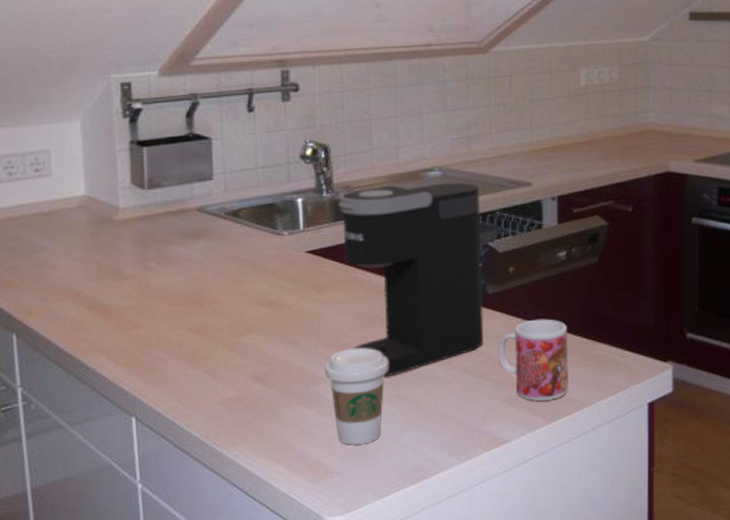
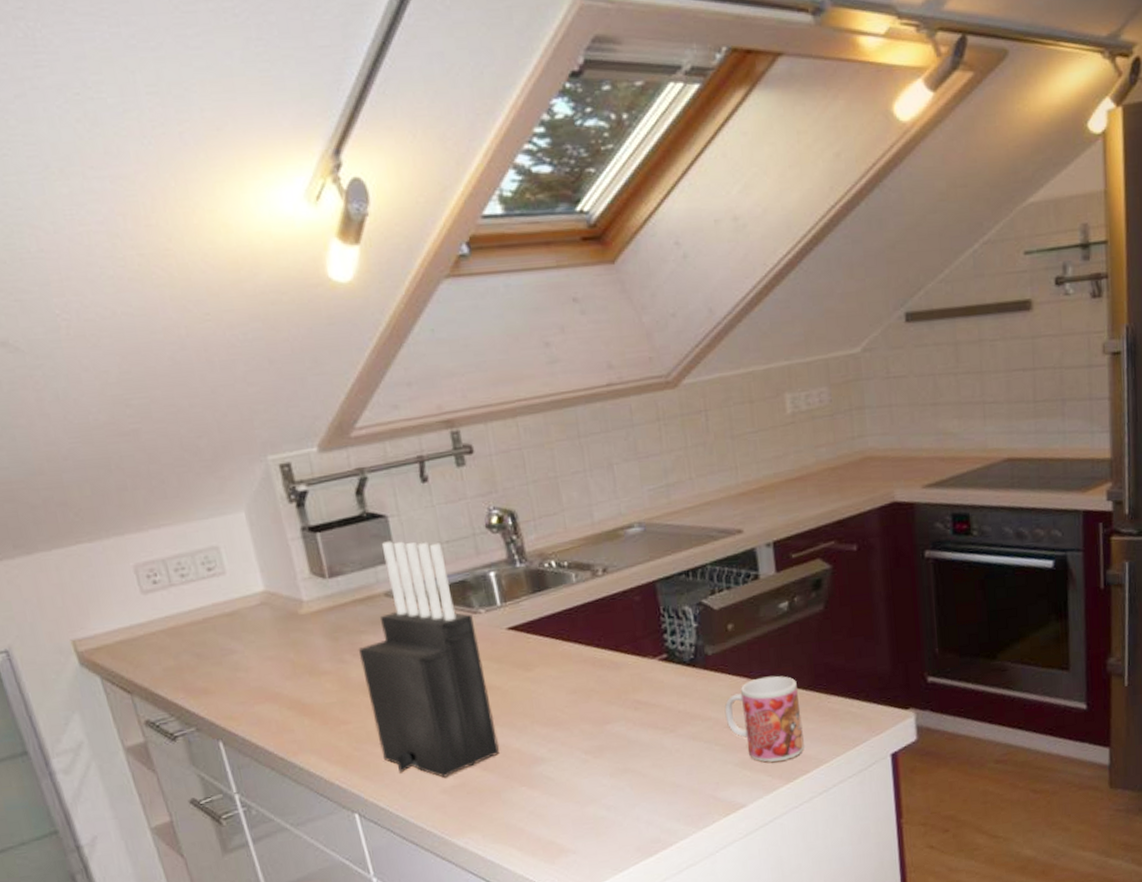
knife block: none [163,161,281,389] -> present [358,541,499,778]
coffee cup: present [325,347,388,445] -> none [544,723,612,823]
coffee maker: present [338,182,484,377] -> none [534,536,709,752]

